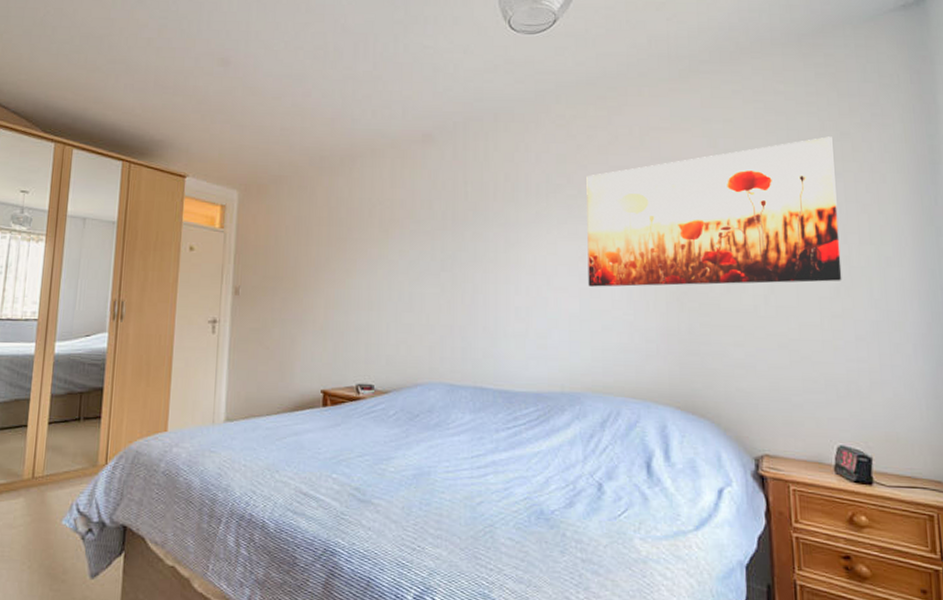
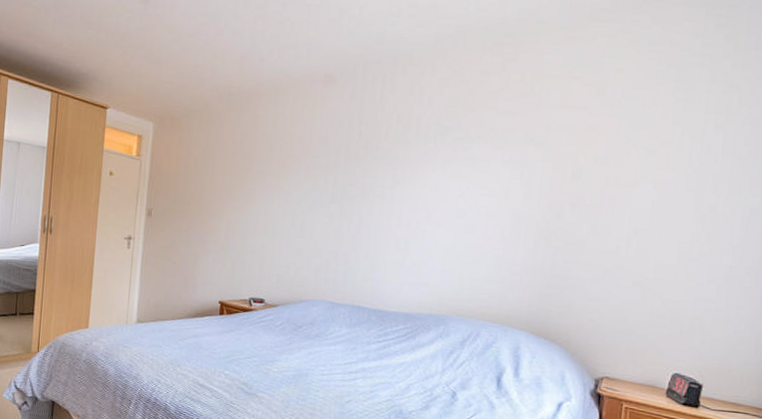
wall art: present [586,136,842,287] -> none [464,89,721,228]

